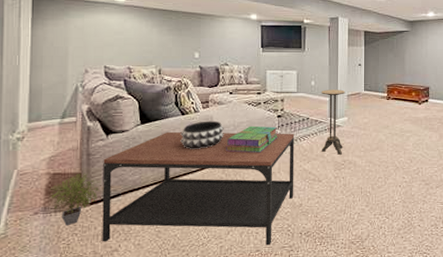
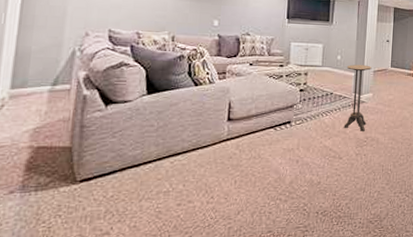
potted plant: present [51,173,101,226] -> none [31,146,95,207]
coffee table: present [102,131,295,246] -> none [91,103,317,226]
decorative bowl: present [180,121,224,149] -> none [191,93,241,123]
stack of books: present [225,126,278,153] -> none [241,99,299,128]

